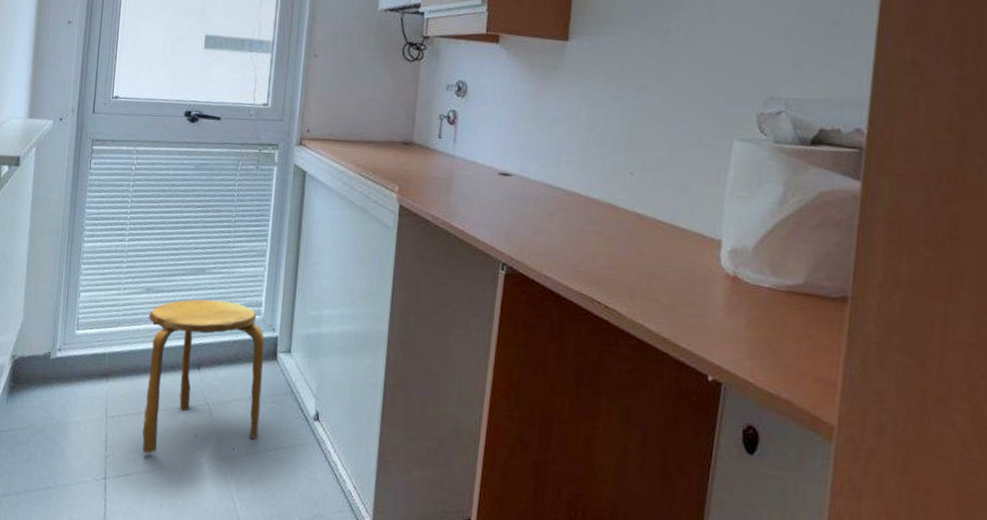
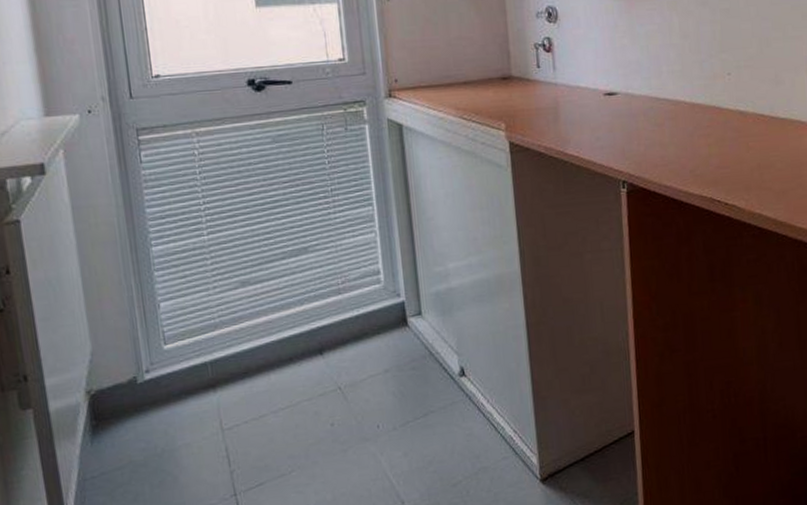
stool: present [142,299,265,454] -> none [249,275,402,457]

